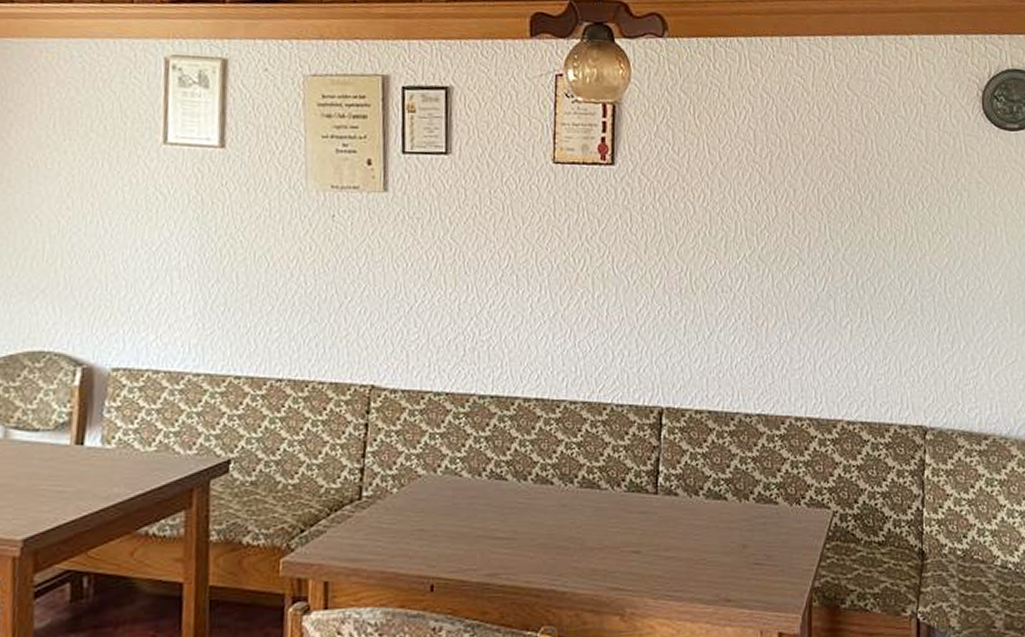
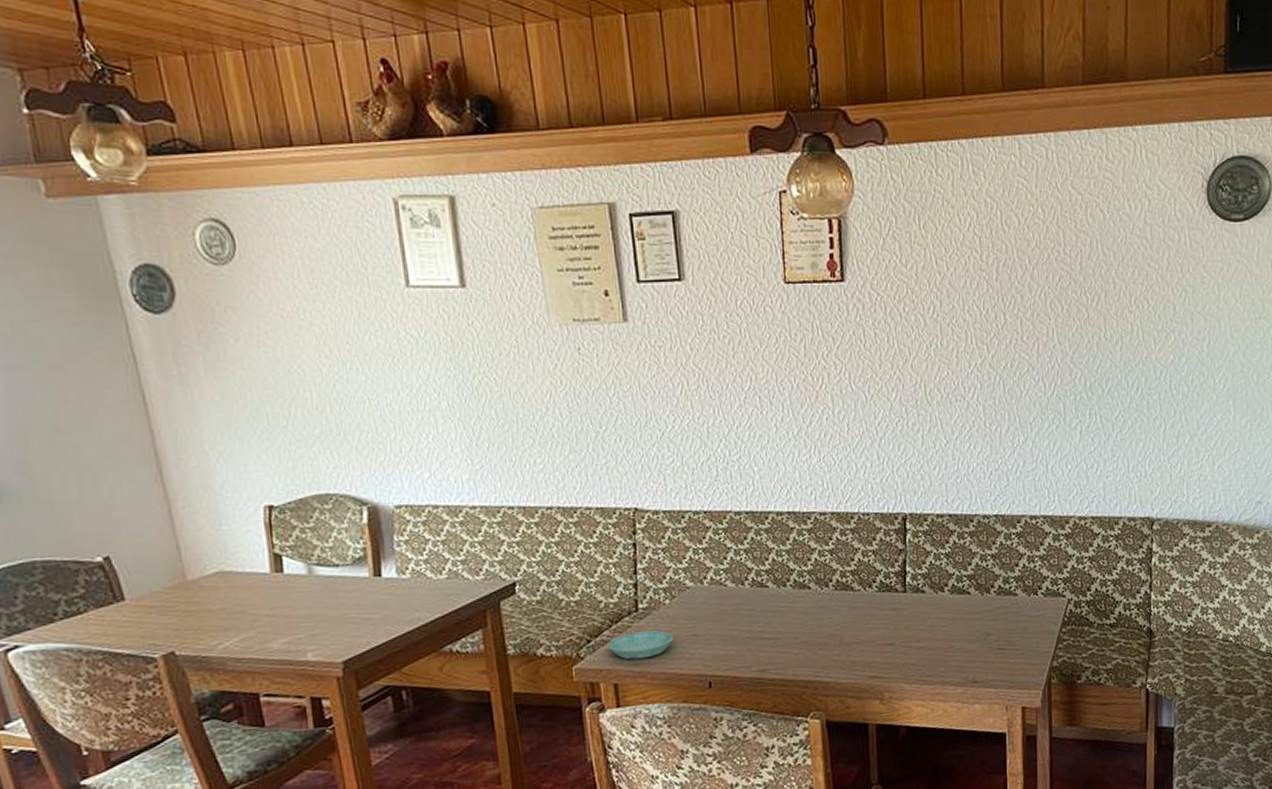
saucer: none [322,522,396,555] -> present [607,630,673,660]

